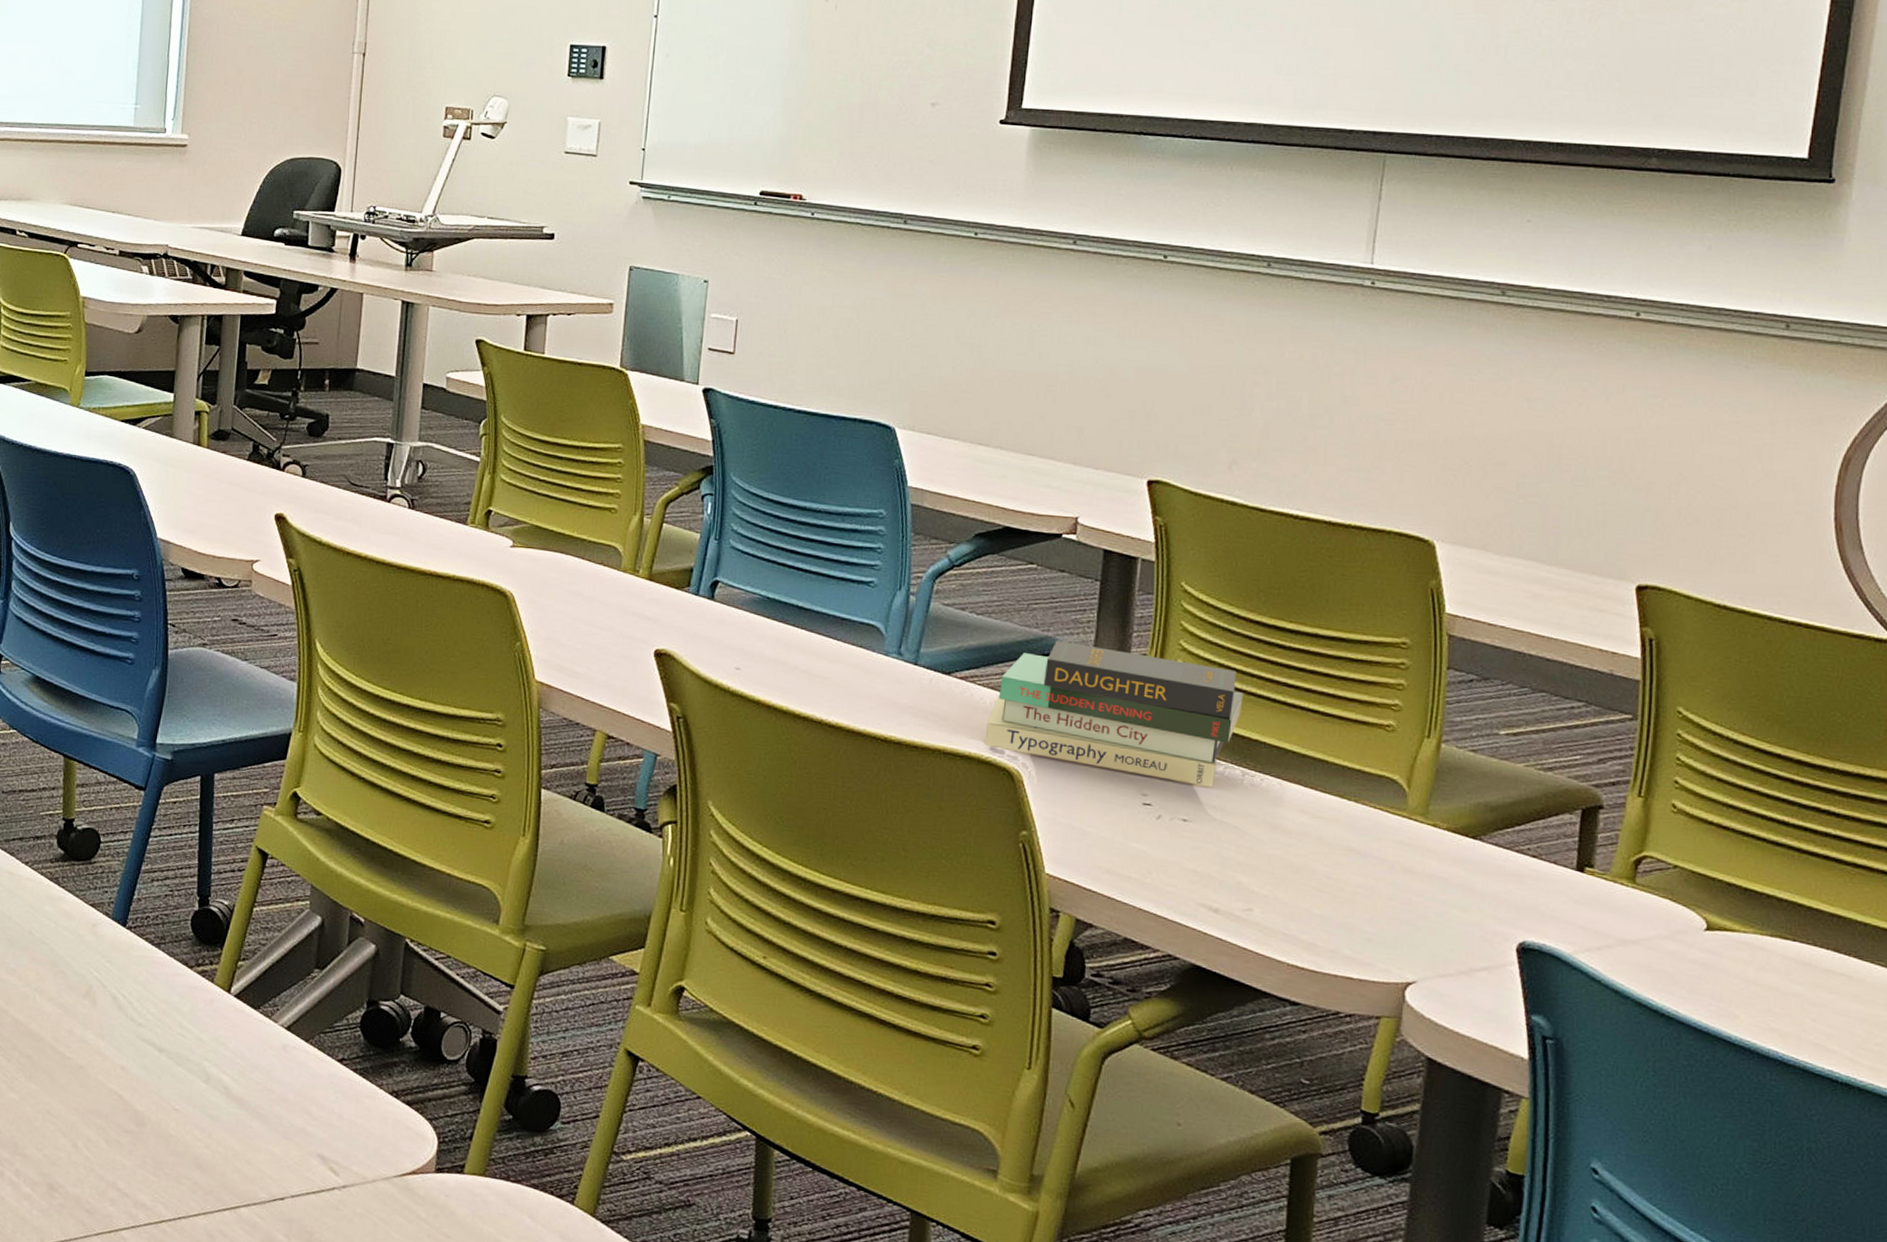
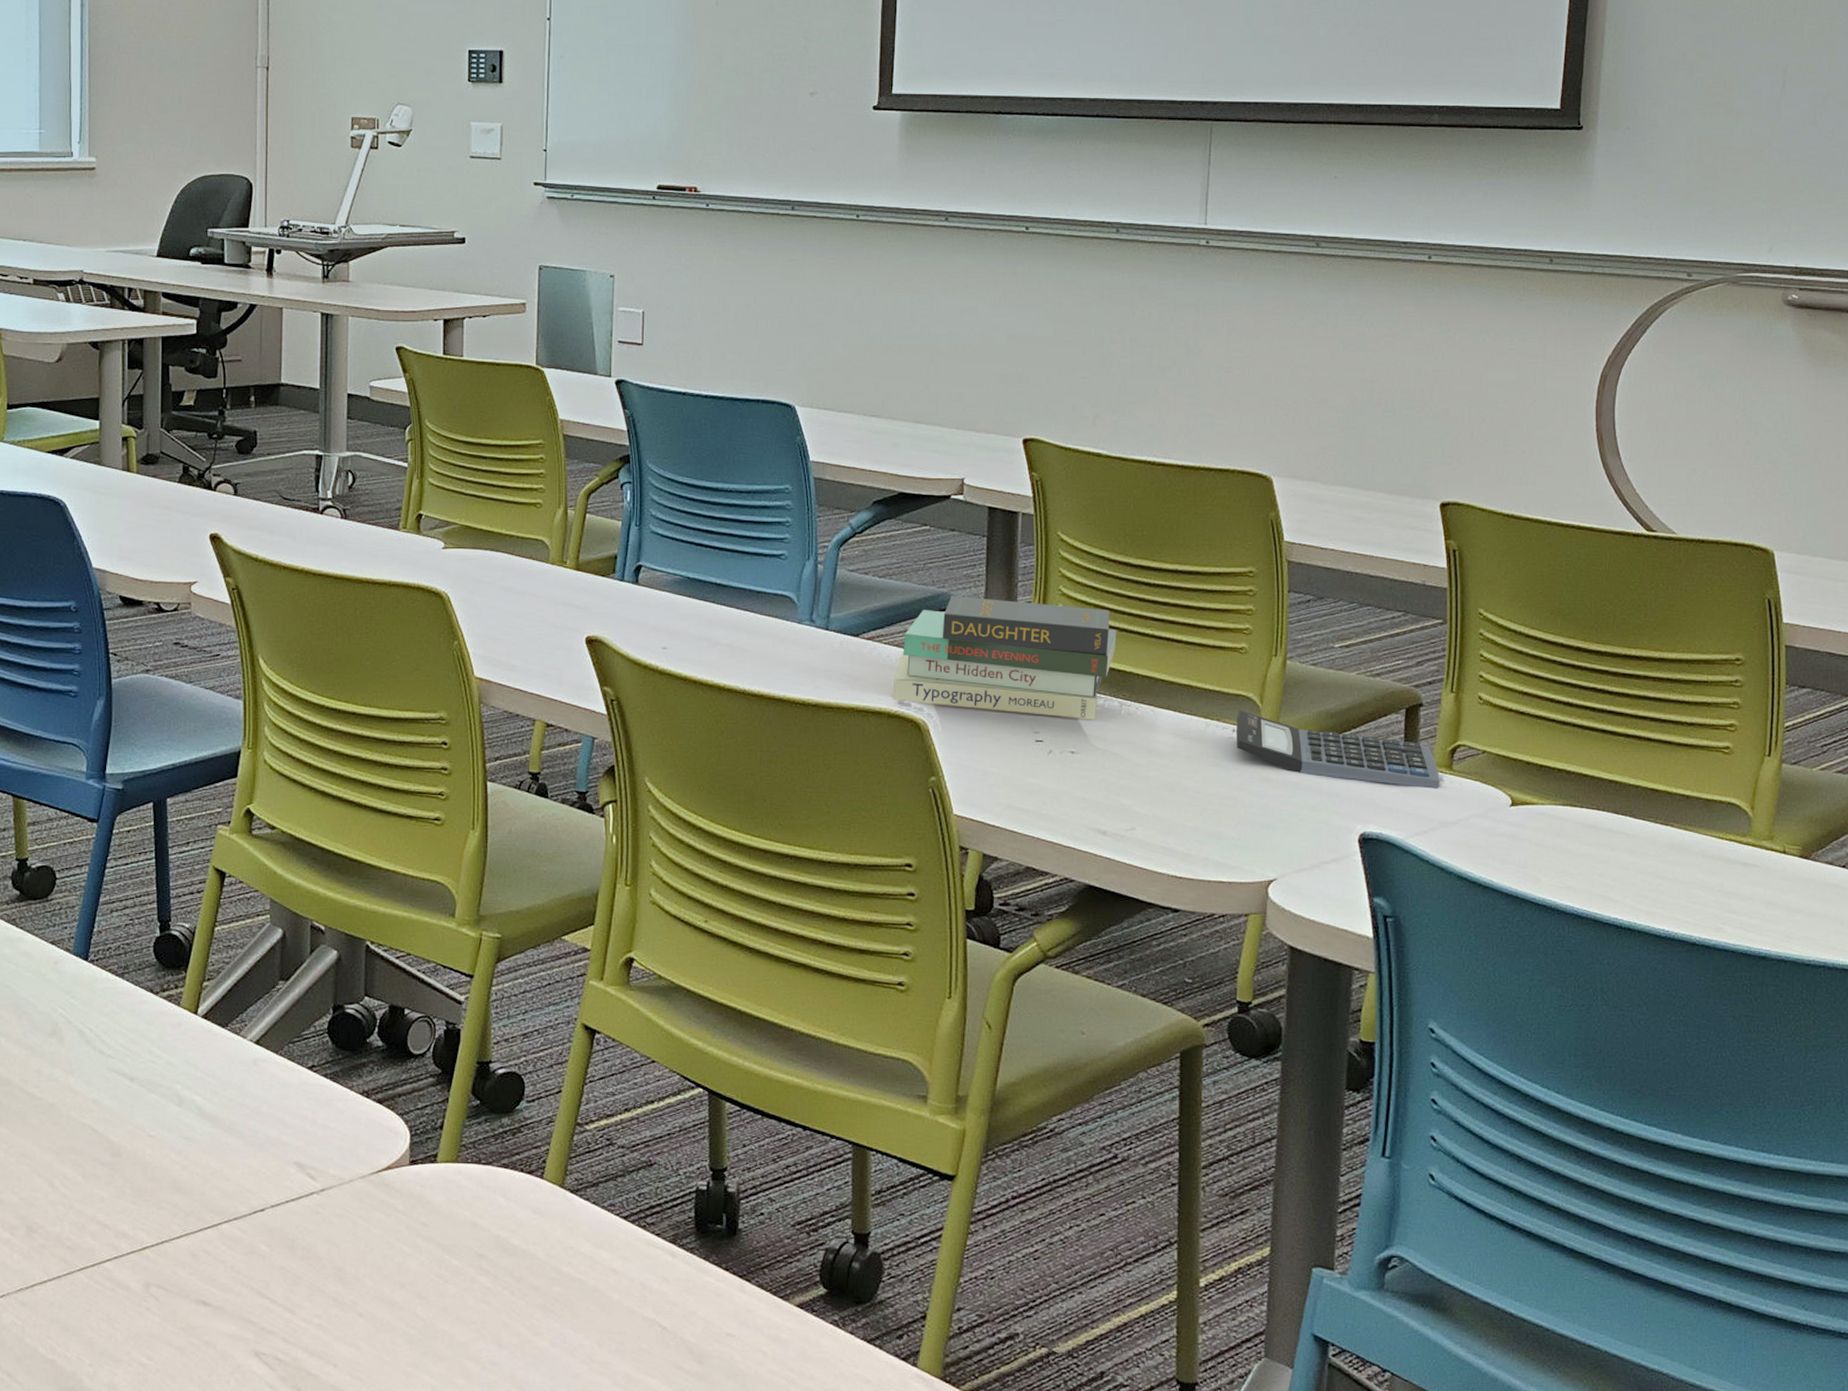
calculator: none [1376,793,1620,902] -> present [1236,710,1440,789]

